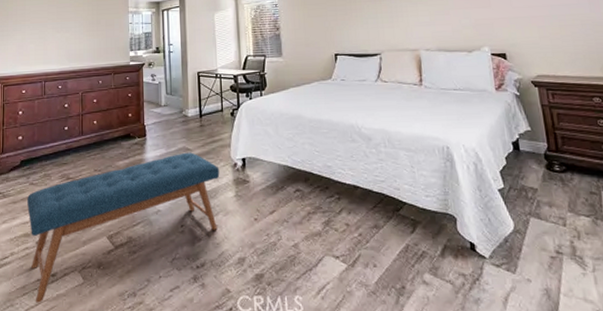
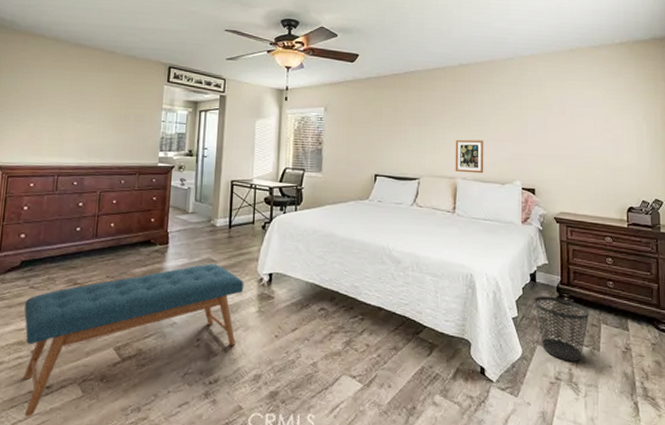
picture frame: none [413,9,448,44] -> present [455,139,484,174]
wastebasket: none [521,164,587,233] -> present [535,296,590,362]

